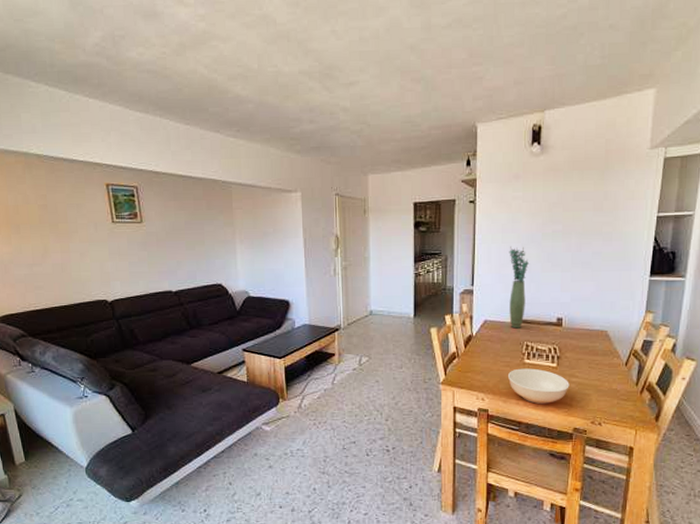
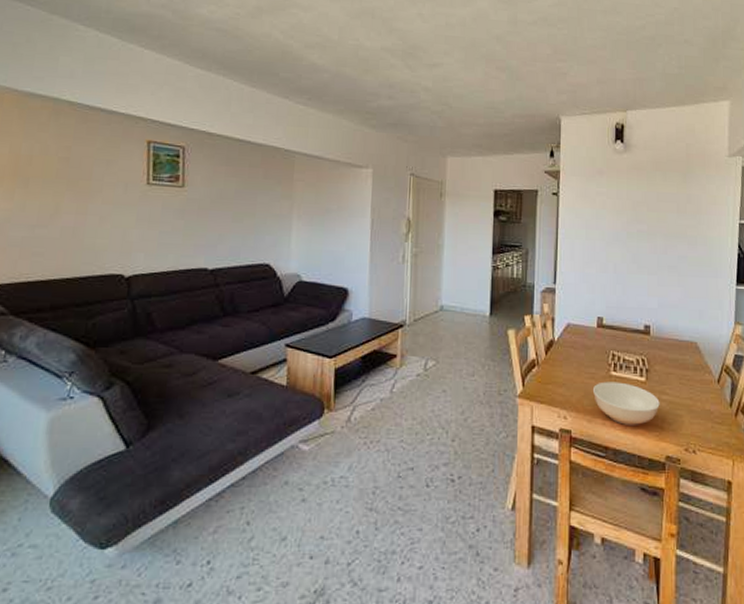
vase: present [509,246,529,329] -> none [593,243,614,335]

